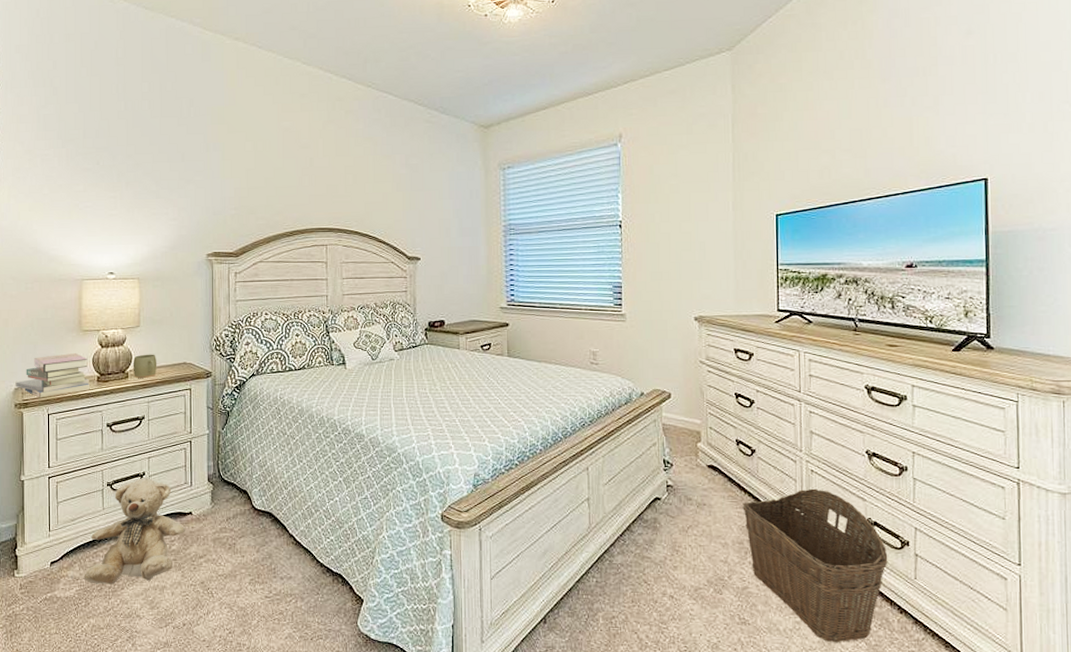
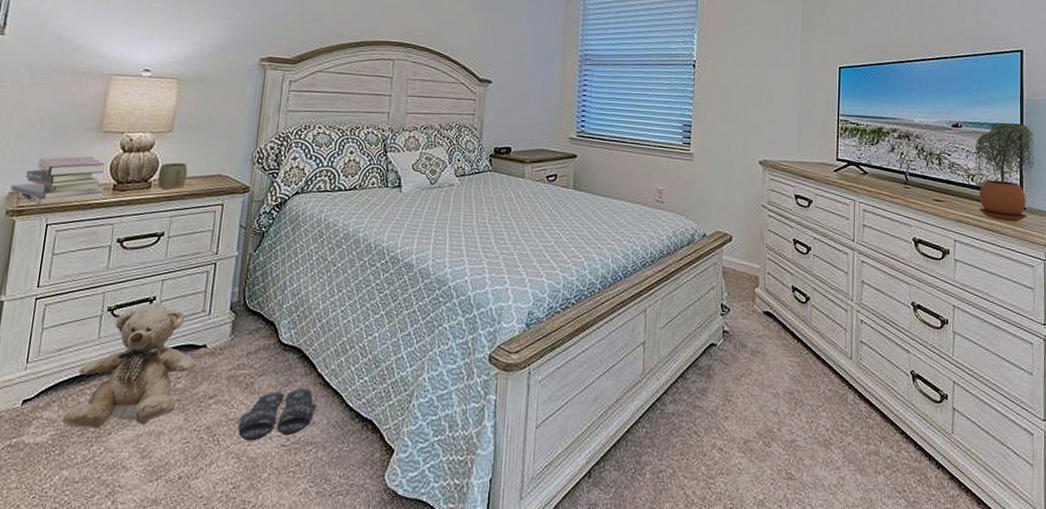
slippers: none [227,547,291,593] -> present [238,387,317,440]
wicker basket: present [742,488,888,643] -> none [795,338,928,500]
potted plant: none [932,258,1003,363] -> present [974,122,1034,222]

